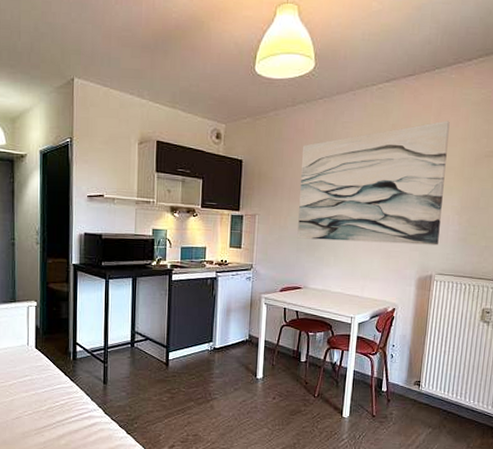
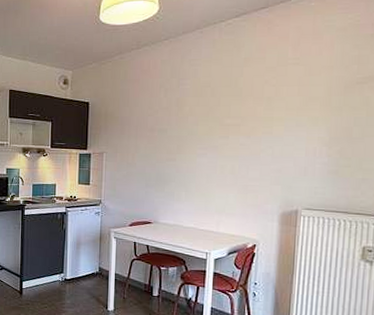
wall art: present [297,120,450,246] -> none [146,50,311,179]

